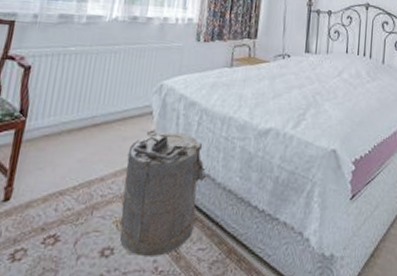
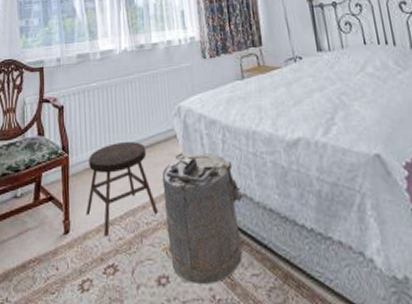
stool: none [34,112,117,207] -> present [86,141,158,237]

